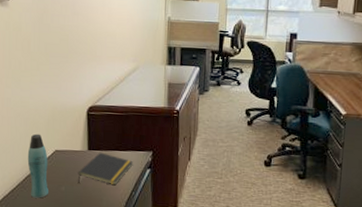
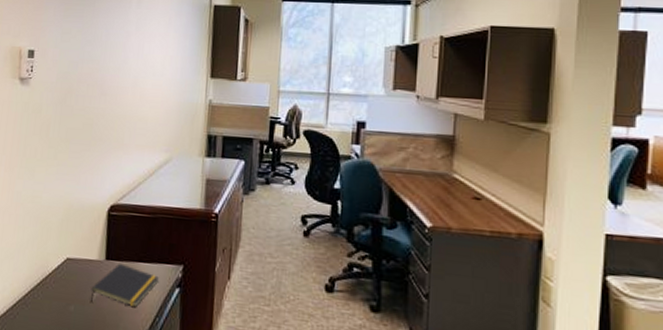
bottle: present [27,133,49,198] -> none [33,236,58,320]

